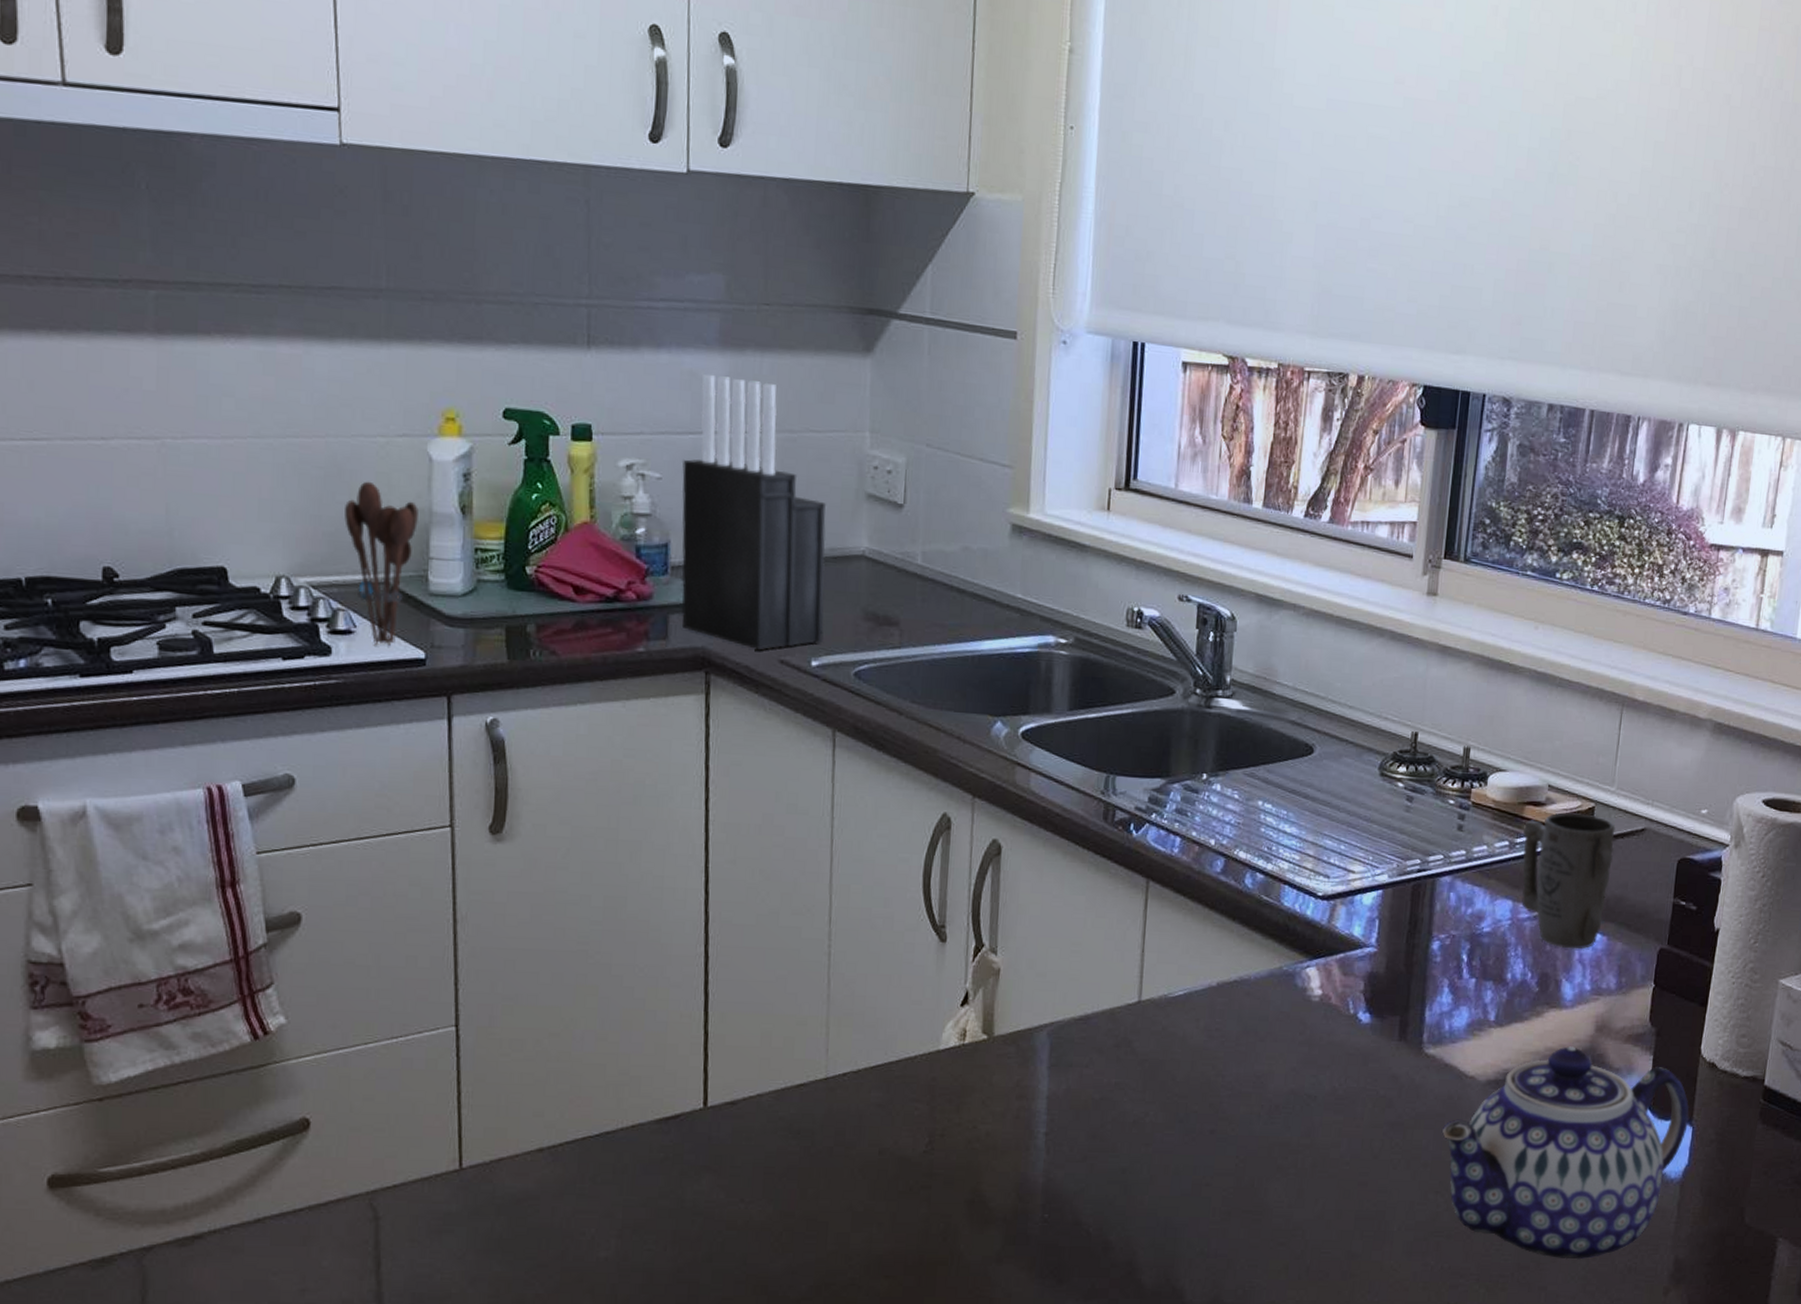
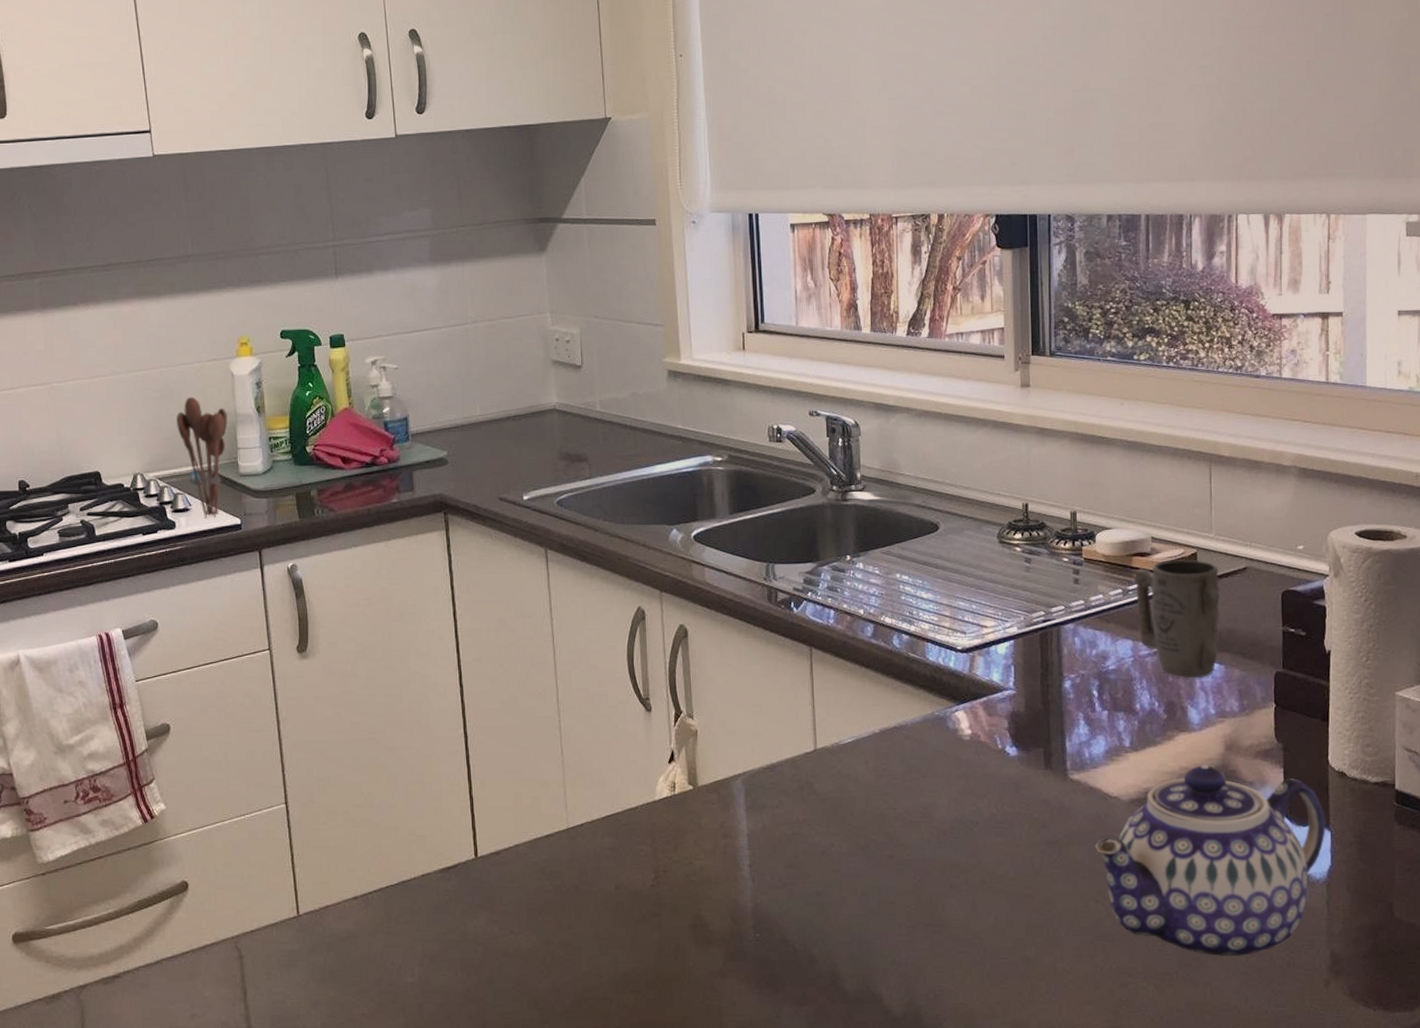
knife block: present [681,374,827,651] -> none [412,284,530,492]

